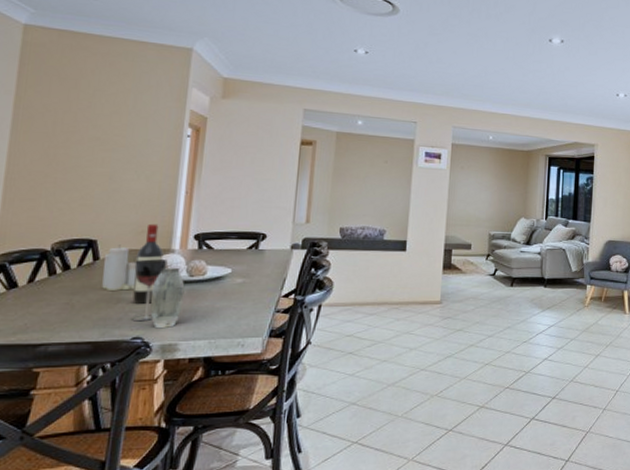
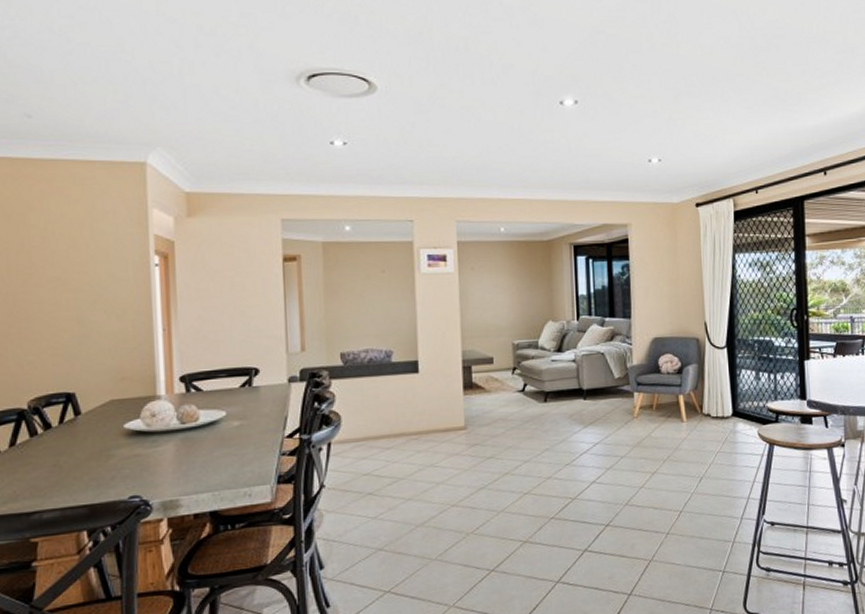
candle: present [102,244,137,291] -> none [85,395,125,447]
wine bottle: present [132,223,164,304] -> none [121,368,150,459]
wineglass: present [132,259,168,322] -> none [119,408,155,479]
vase: present [150,267,185,329] -> none [141,415,179,485]

